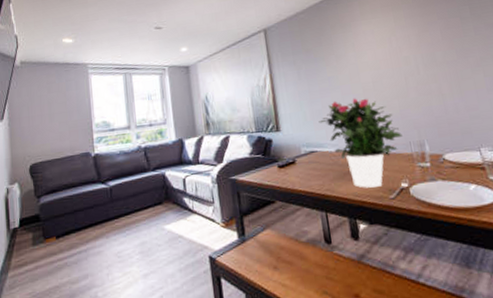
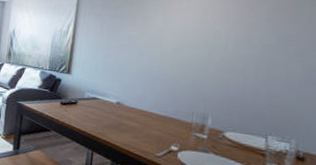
potted flower: present [318,98,403,188] -> none [108,58,188,144]

